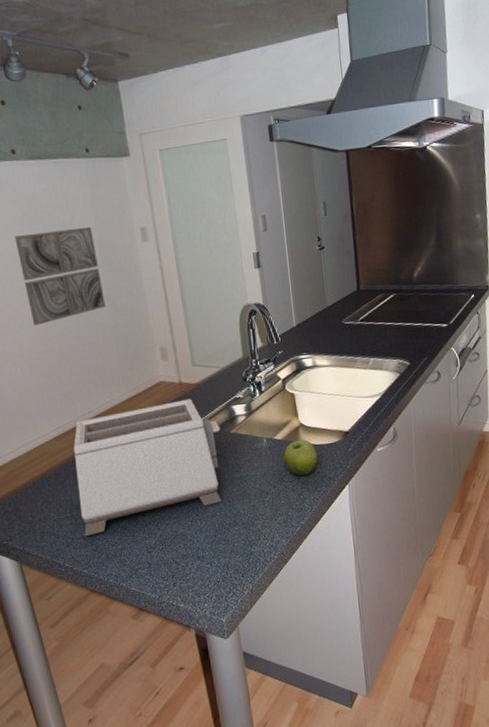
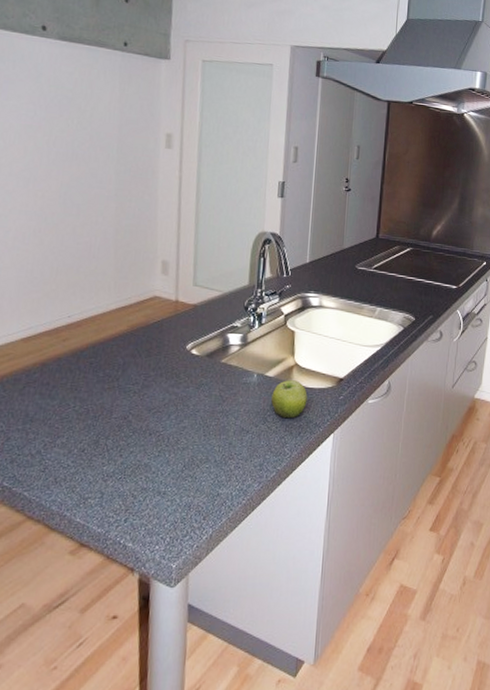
wall art: present [14,226,105,325] -> none [25,115,114,214]
toaster: present [73,398,223,537] -> none [33,319,211,455]

